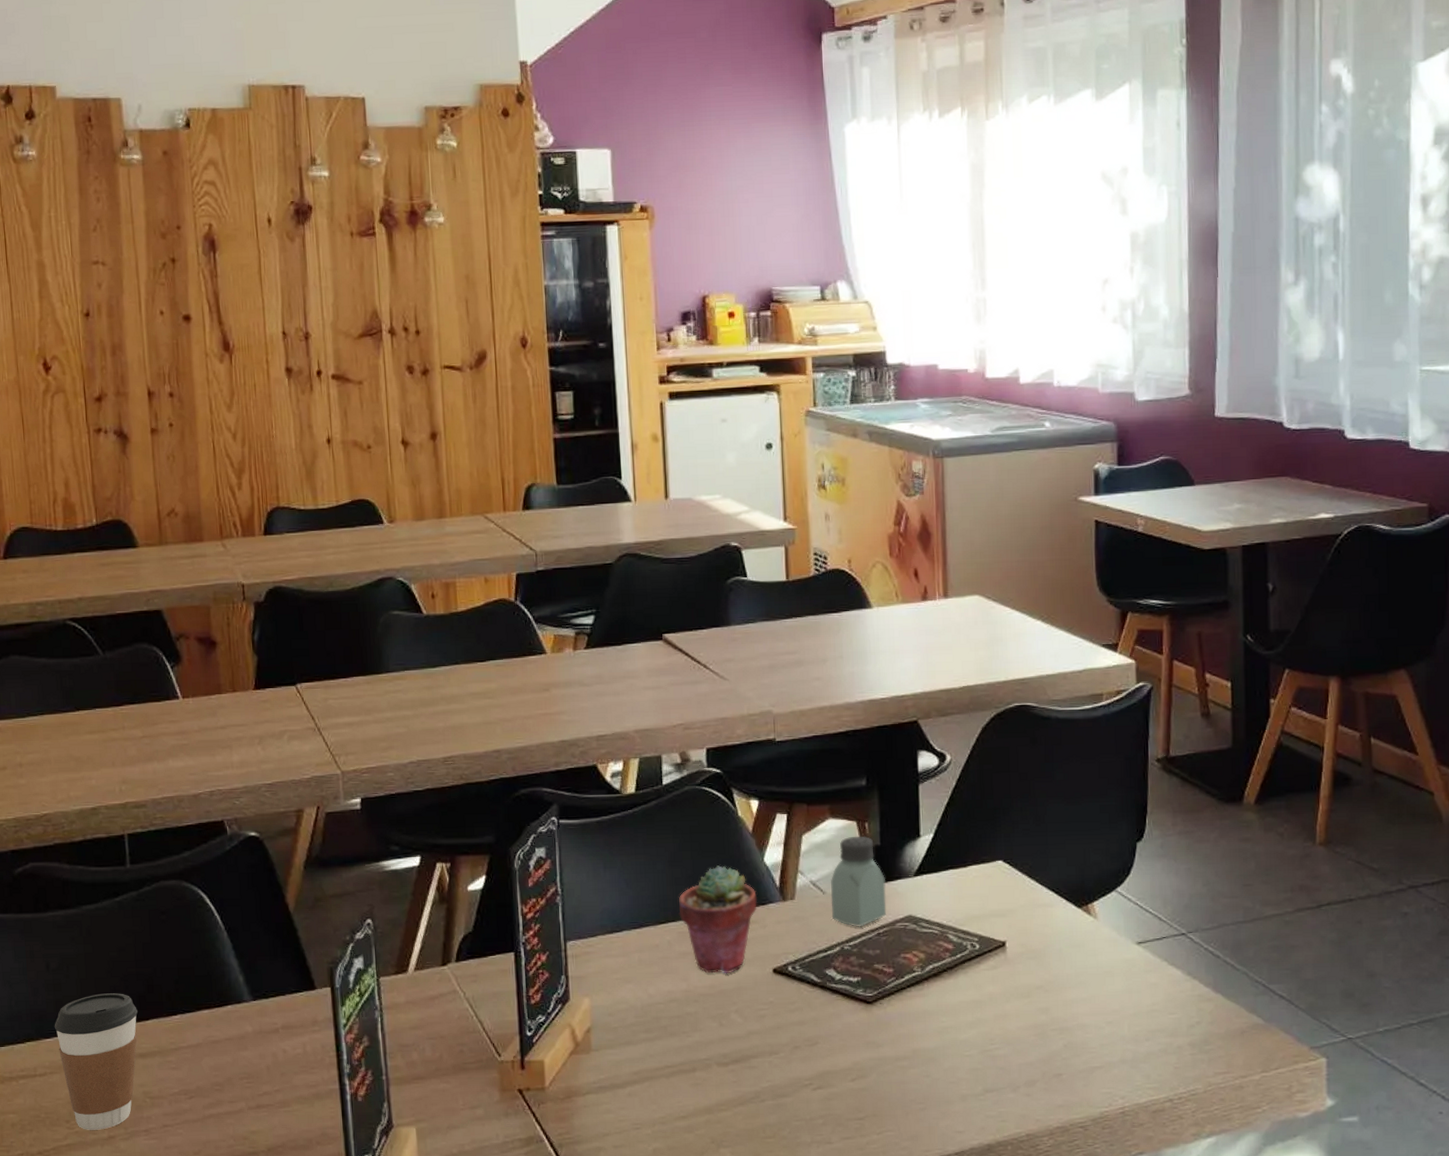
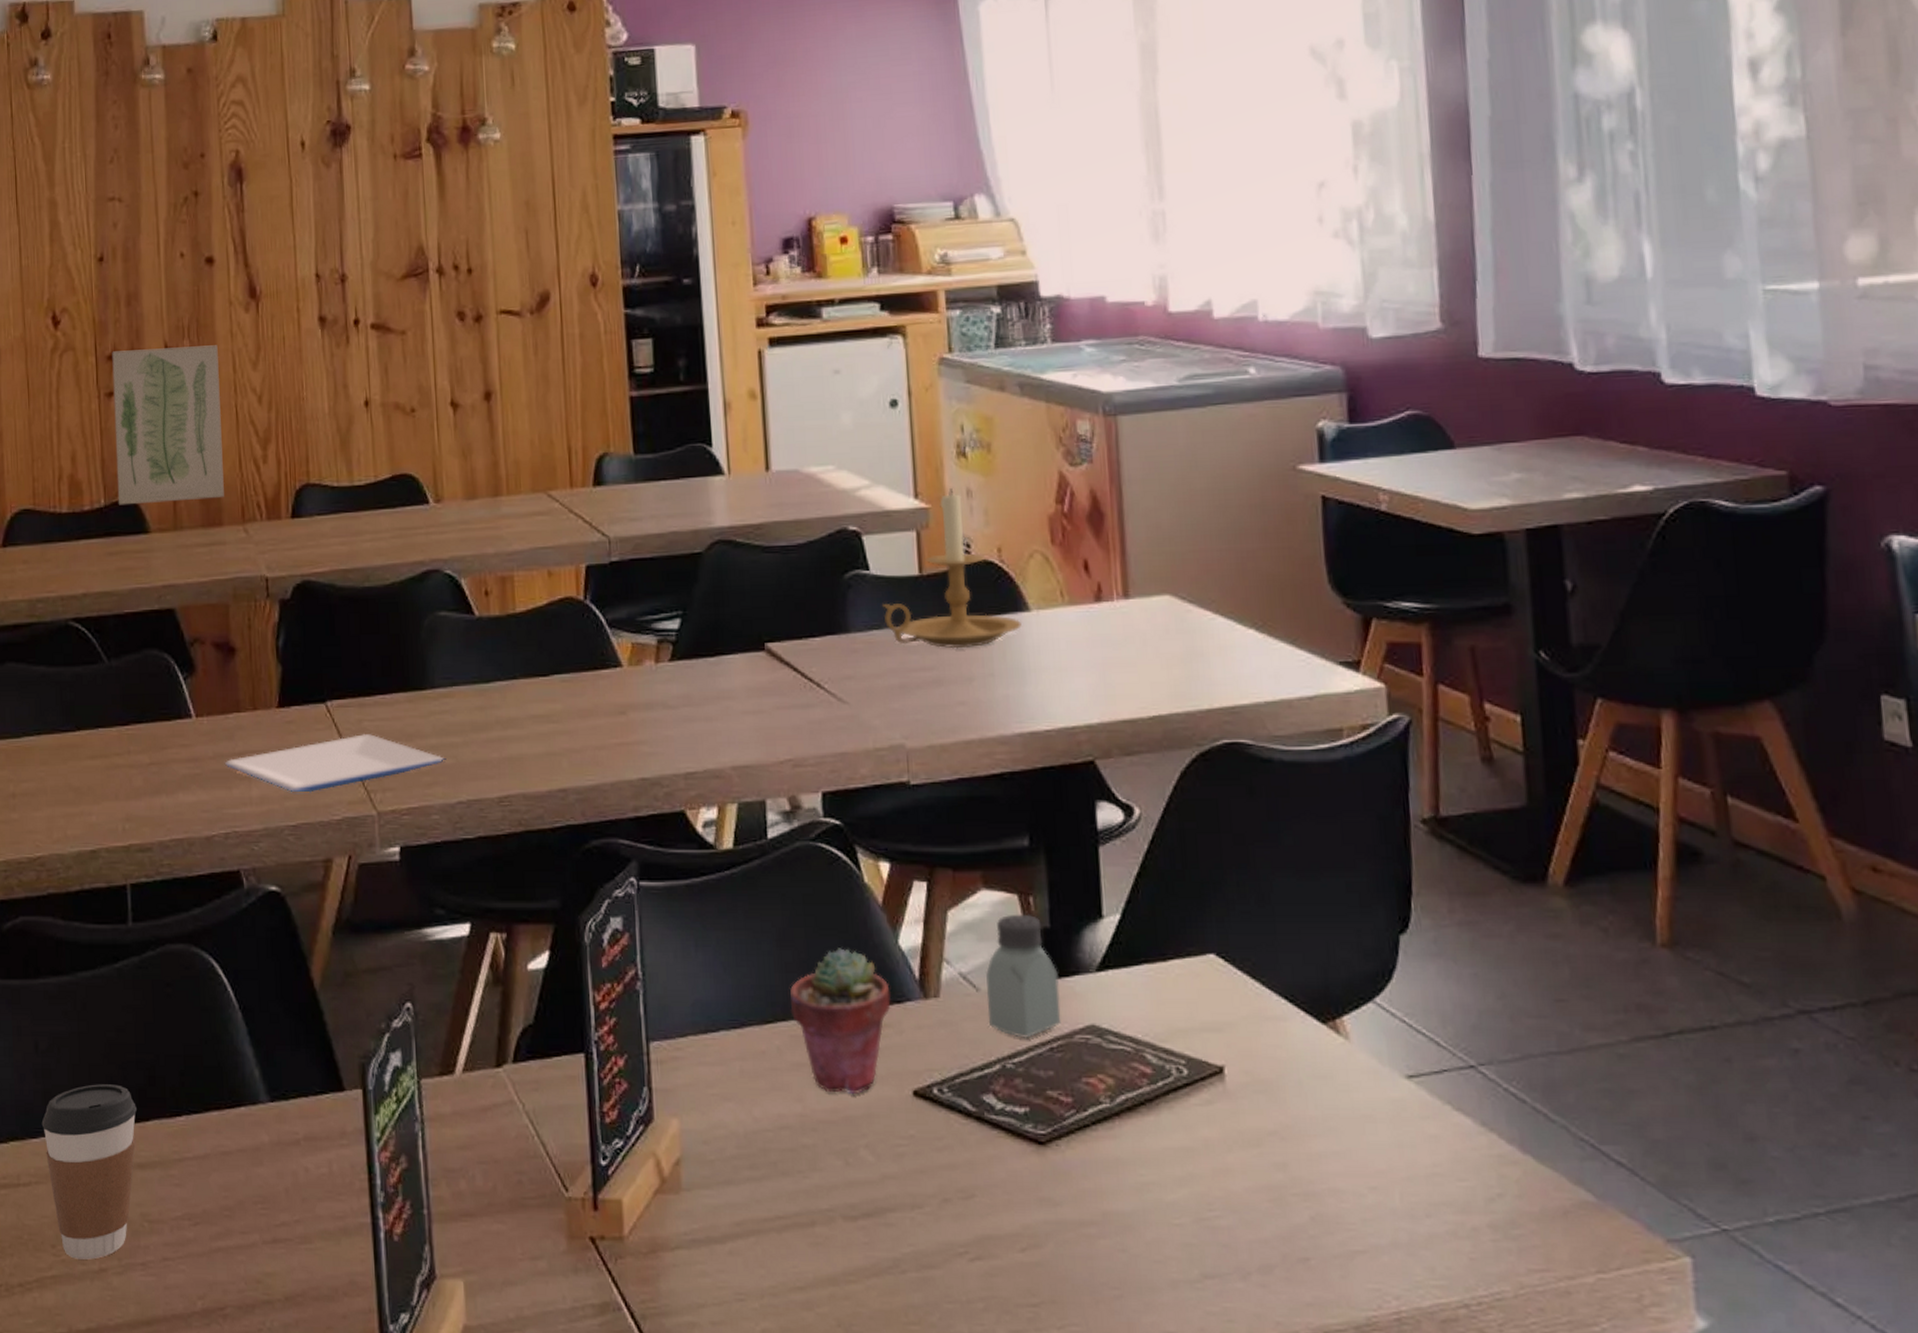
wall art: none [99,390,204,524] -> present [112,345,224,505]
plate: none [209,710,398,757] -> present [225,734,444,793]
candle holder: none [757,513,865,637] -> present [882,488,1022,649]

